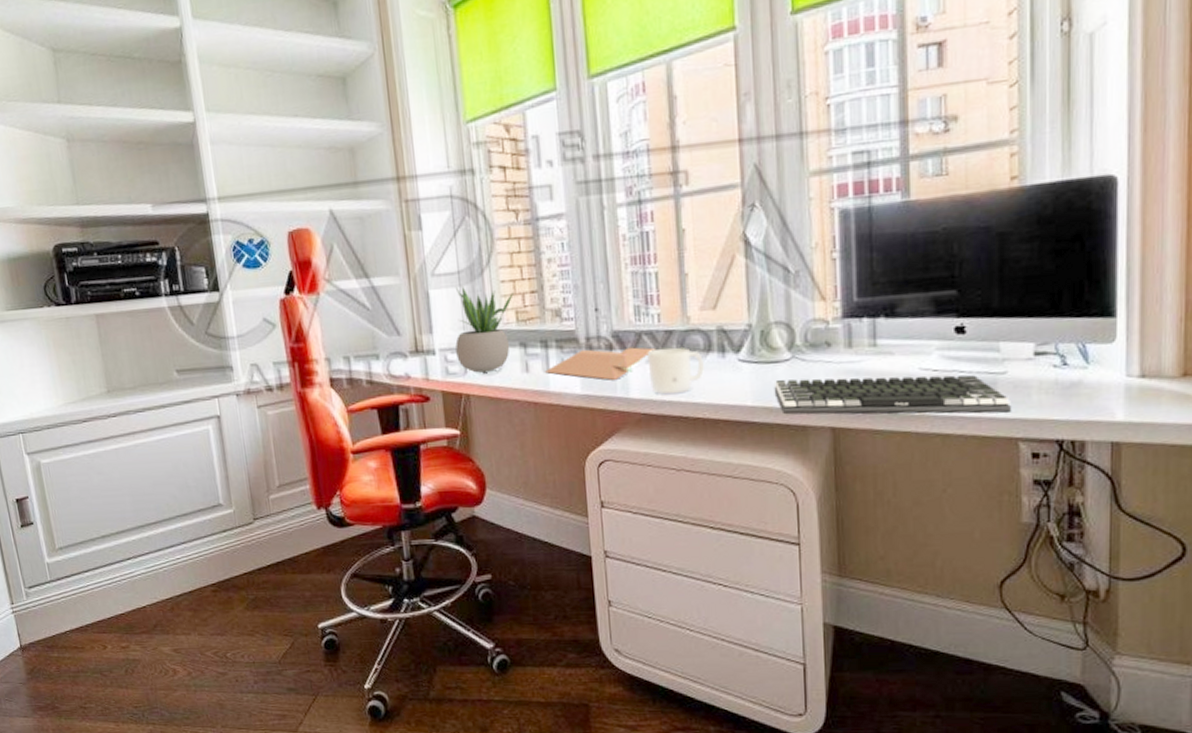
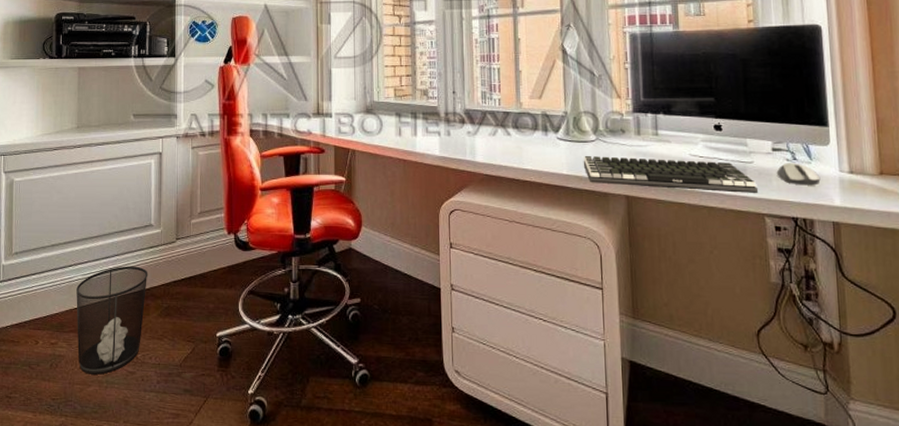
waste bin: none [140,554,229,678] -> present [76,266,148,375]
potted plant: present [455,285,513,373] -> none [348,67,394,134]
papers: present [544,347,656,380] -> none [412,121,497,147]
mug: present [647,347,704,395] -> none [490,125,532,161]
computer mouse: none [1038,369,1099,398] -> present [776,163,821,186]

